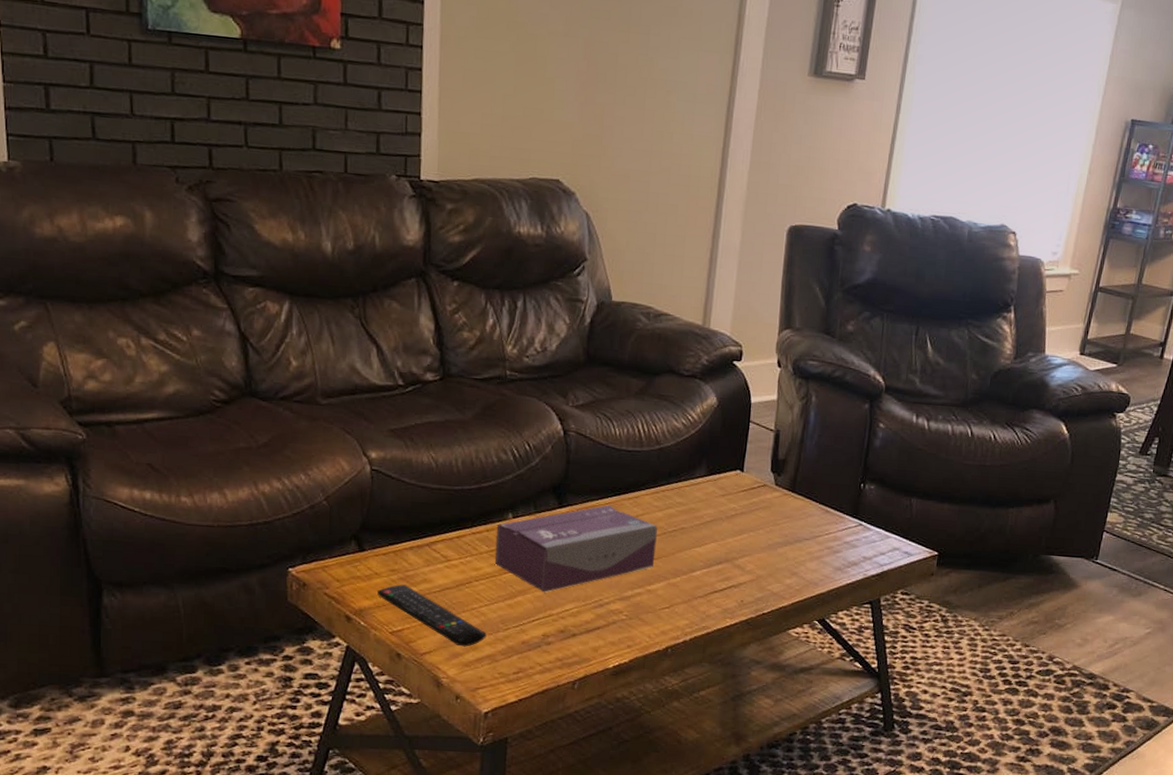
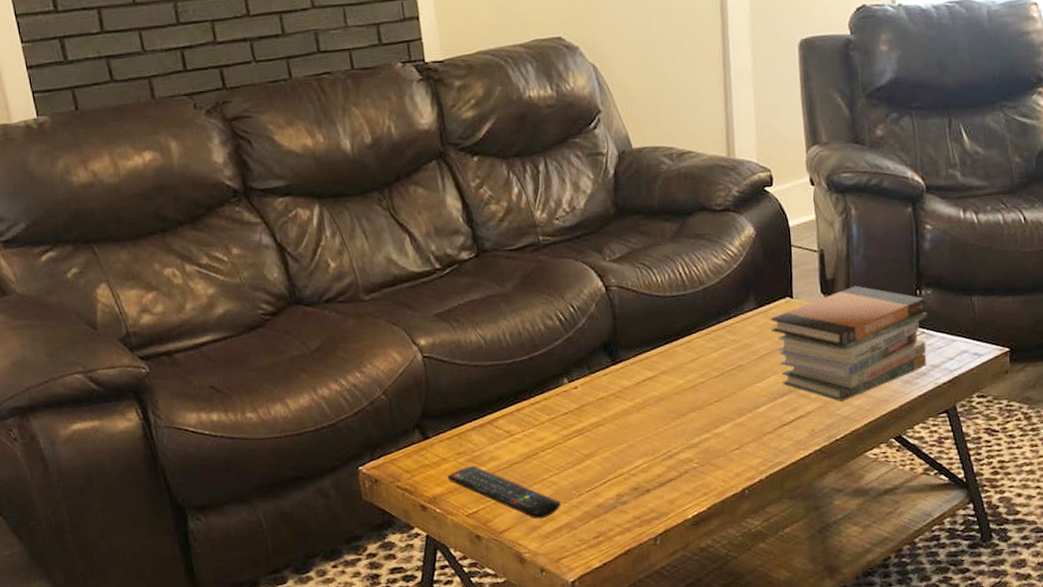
tissue box: present [494,505,657,593] -> none [553,354,717,452]
book stack: none [718,469,868,578] -> present [771,285,928,402]

